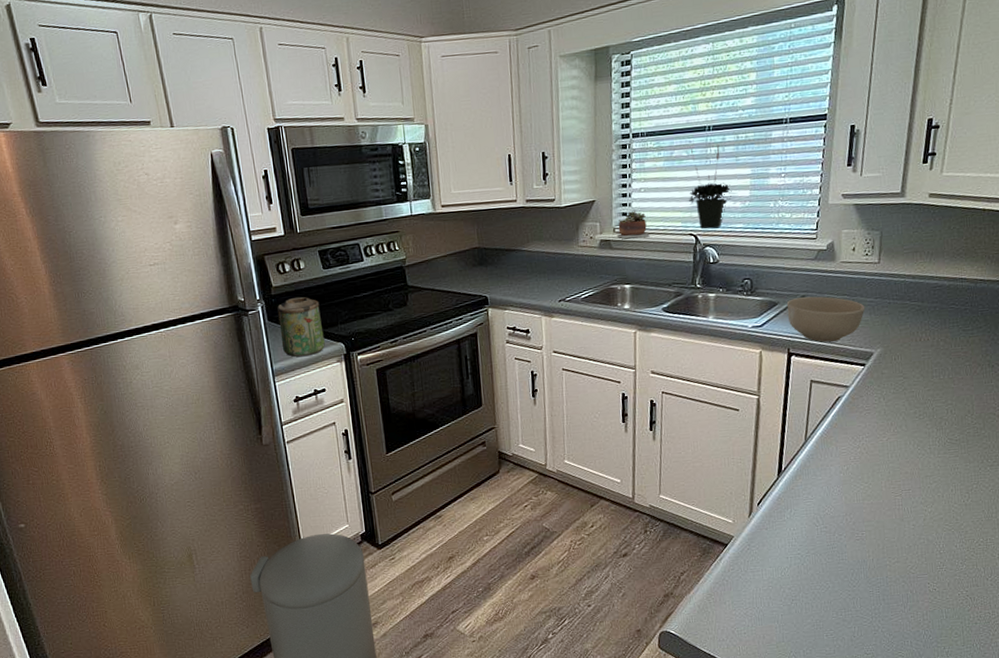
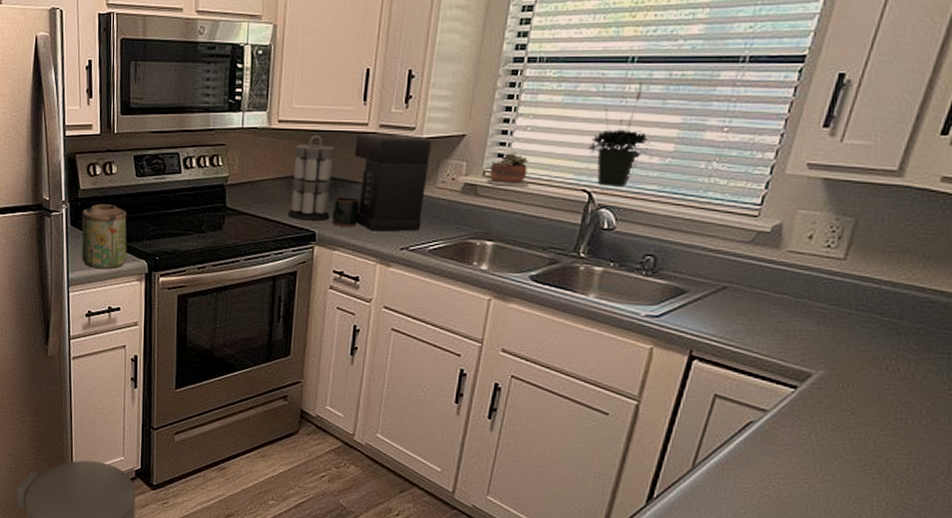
spice rack: none [459,214,498,288] -> present [288,135,336,221]
mug: none [498,263,521,289] -> present [331,197,359,226]
coffee maker: none [508,205,572,290] -> present [354,134,432,232]
bowl: present [786,296,865,342] -> none [697,288,813,351]

